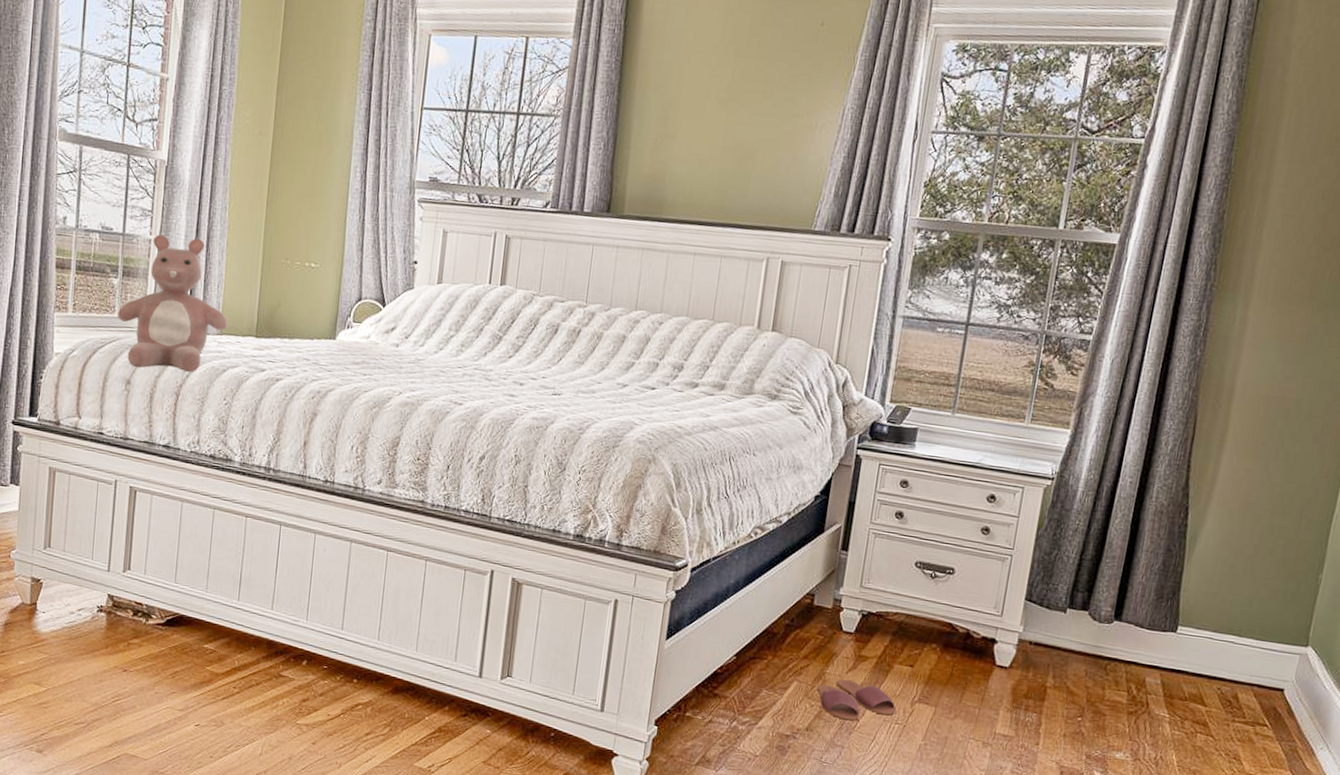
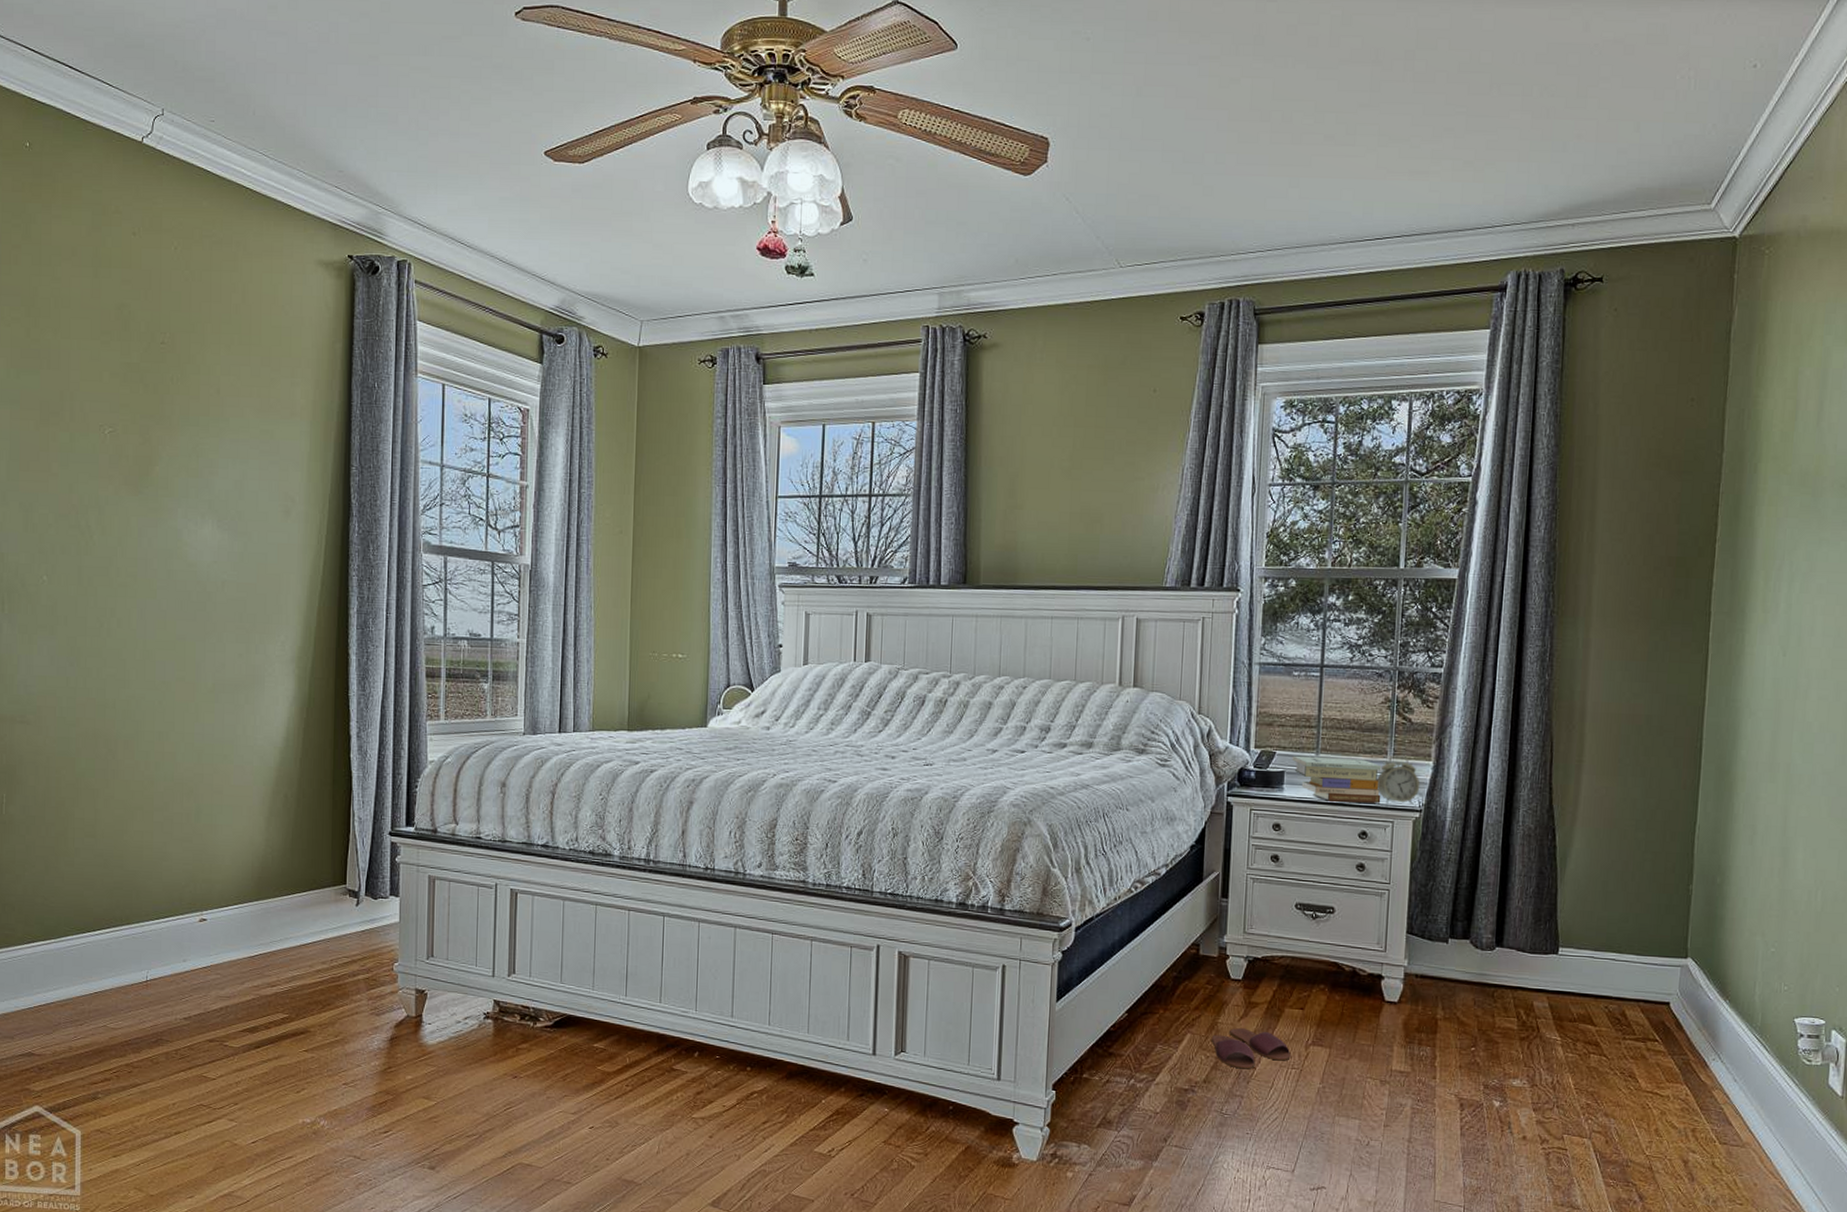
stuffed animal: present [118,234,229,373] -> none [490,637,600,771]
books: none [927,413,1018,468] -> present [1292,755,1382,803]
alarm clock: none [1011,420,1056,471] -> present [1377,755,1420,804]

